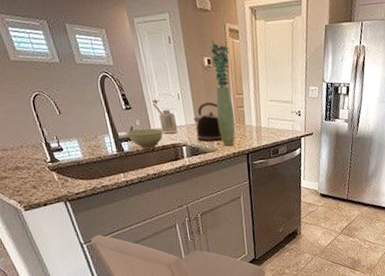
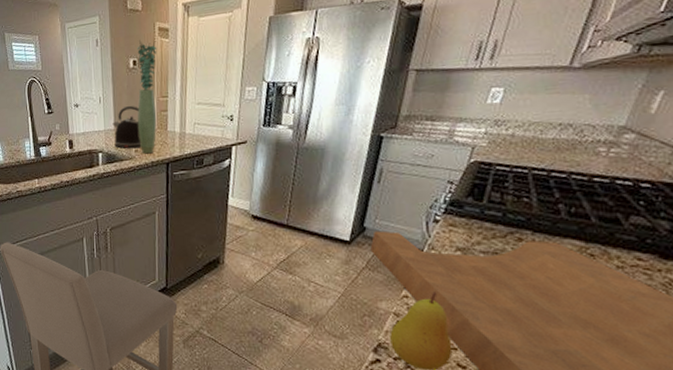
bowl: present [125,128,163,150] -> none [45,133,81,156]
soap dispenser: present [152,103,178,134] -> none [74,107,96,139]

